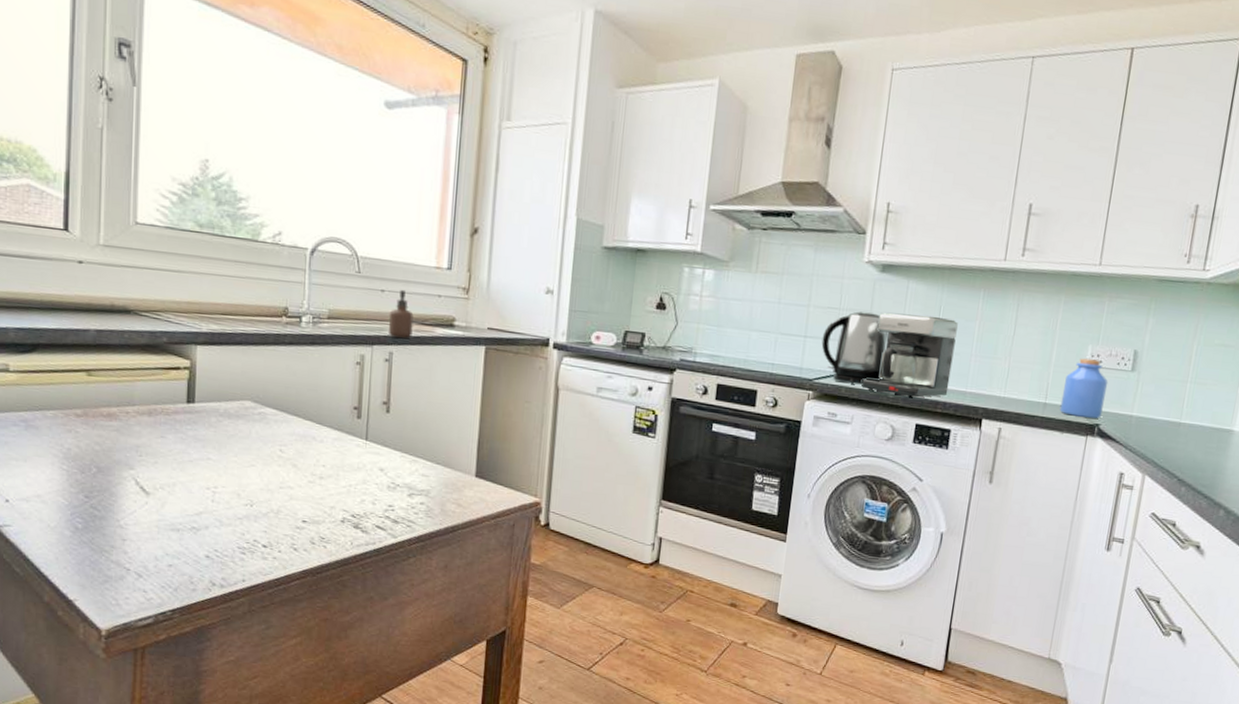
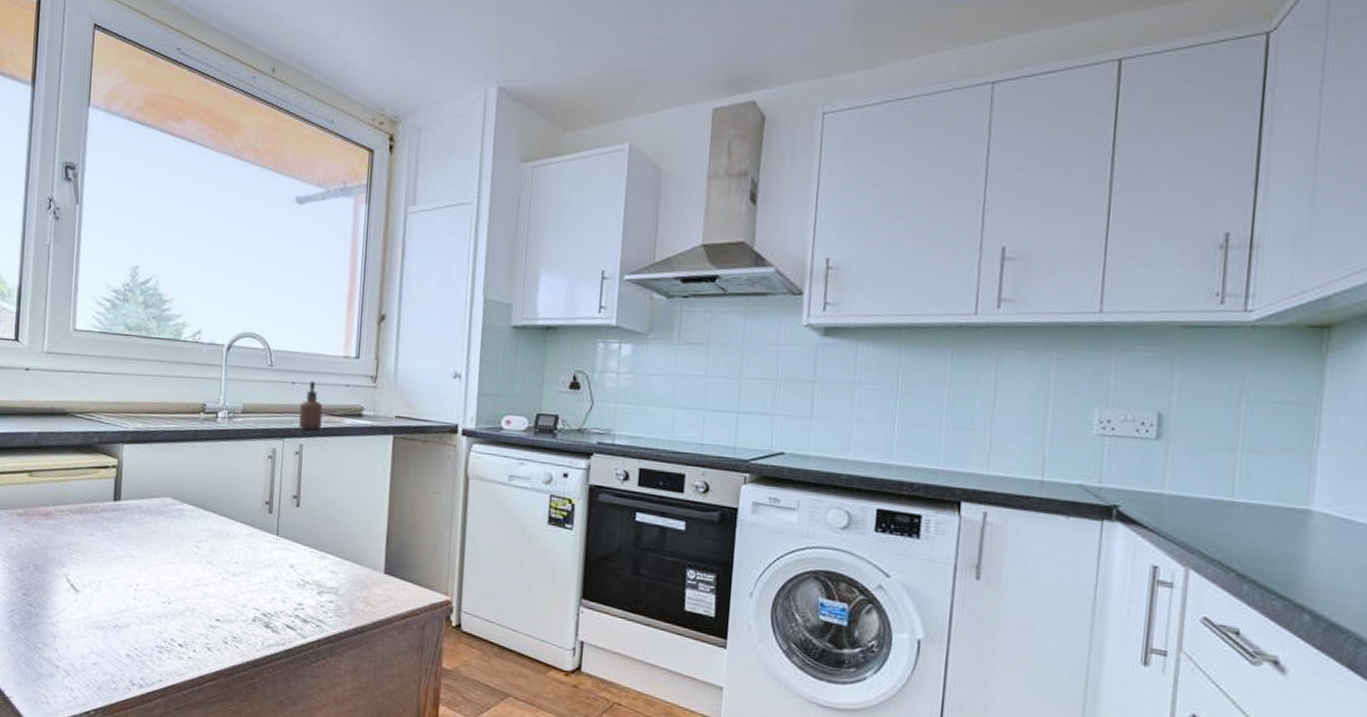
kettle: present [821,311,890,385] -> none [757,381,838,465]
coffee maker: present [861,313,958,398] -> none [807,381,922,478]
jar: present [1059,358,1109,419] -> none [1062,425,1126,499]

